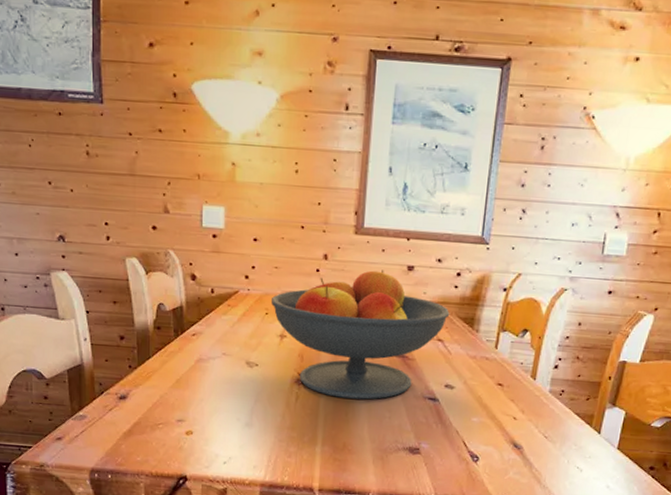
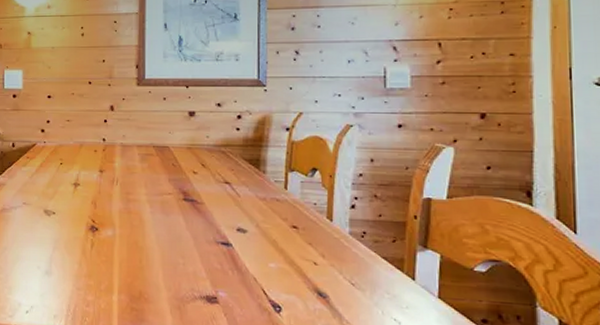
fruit bowl: present [272,270,450,400] -> none [65,117,235,246]

